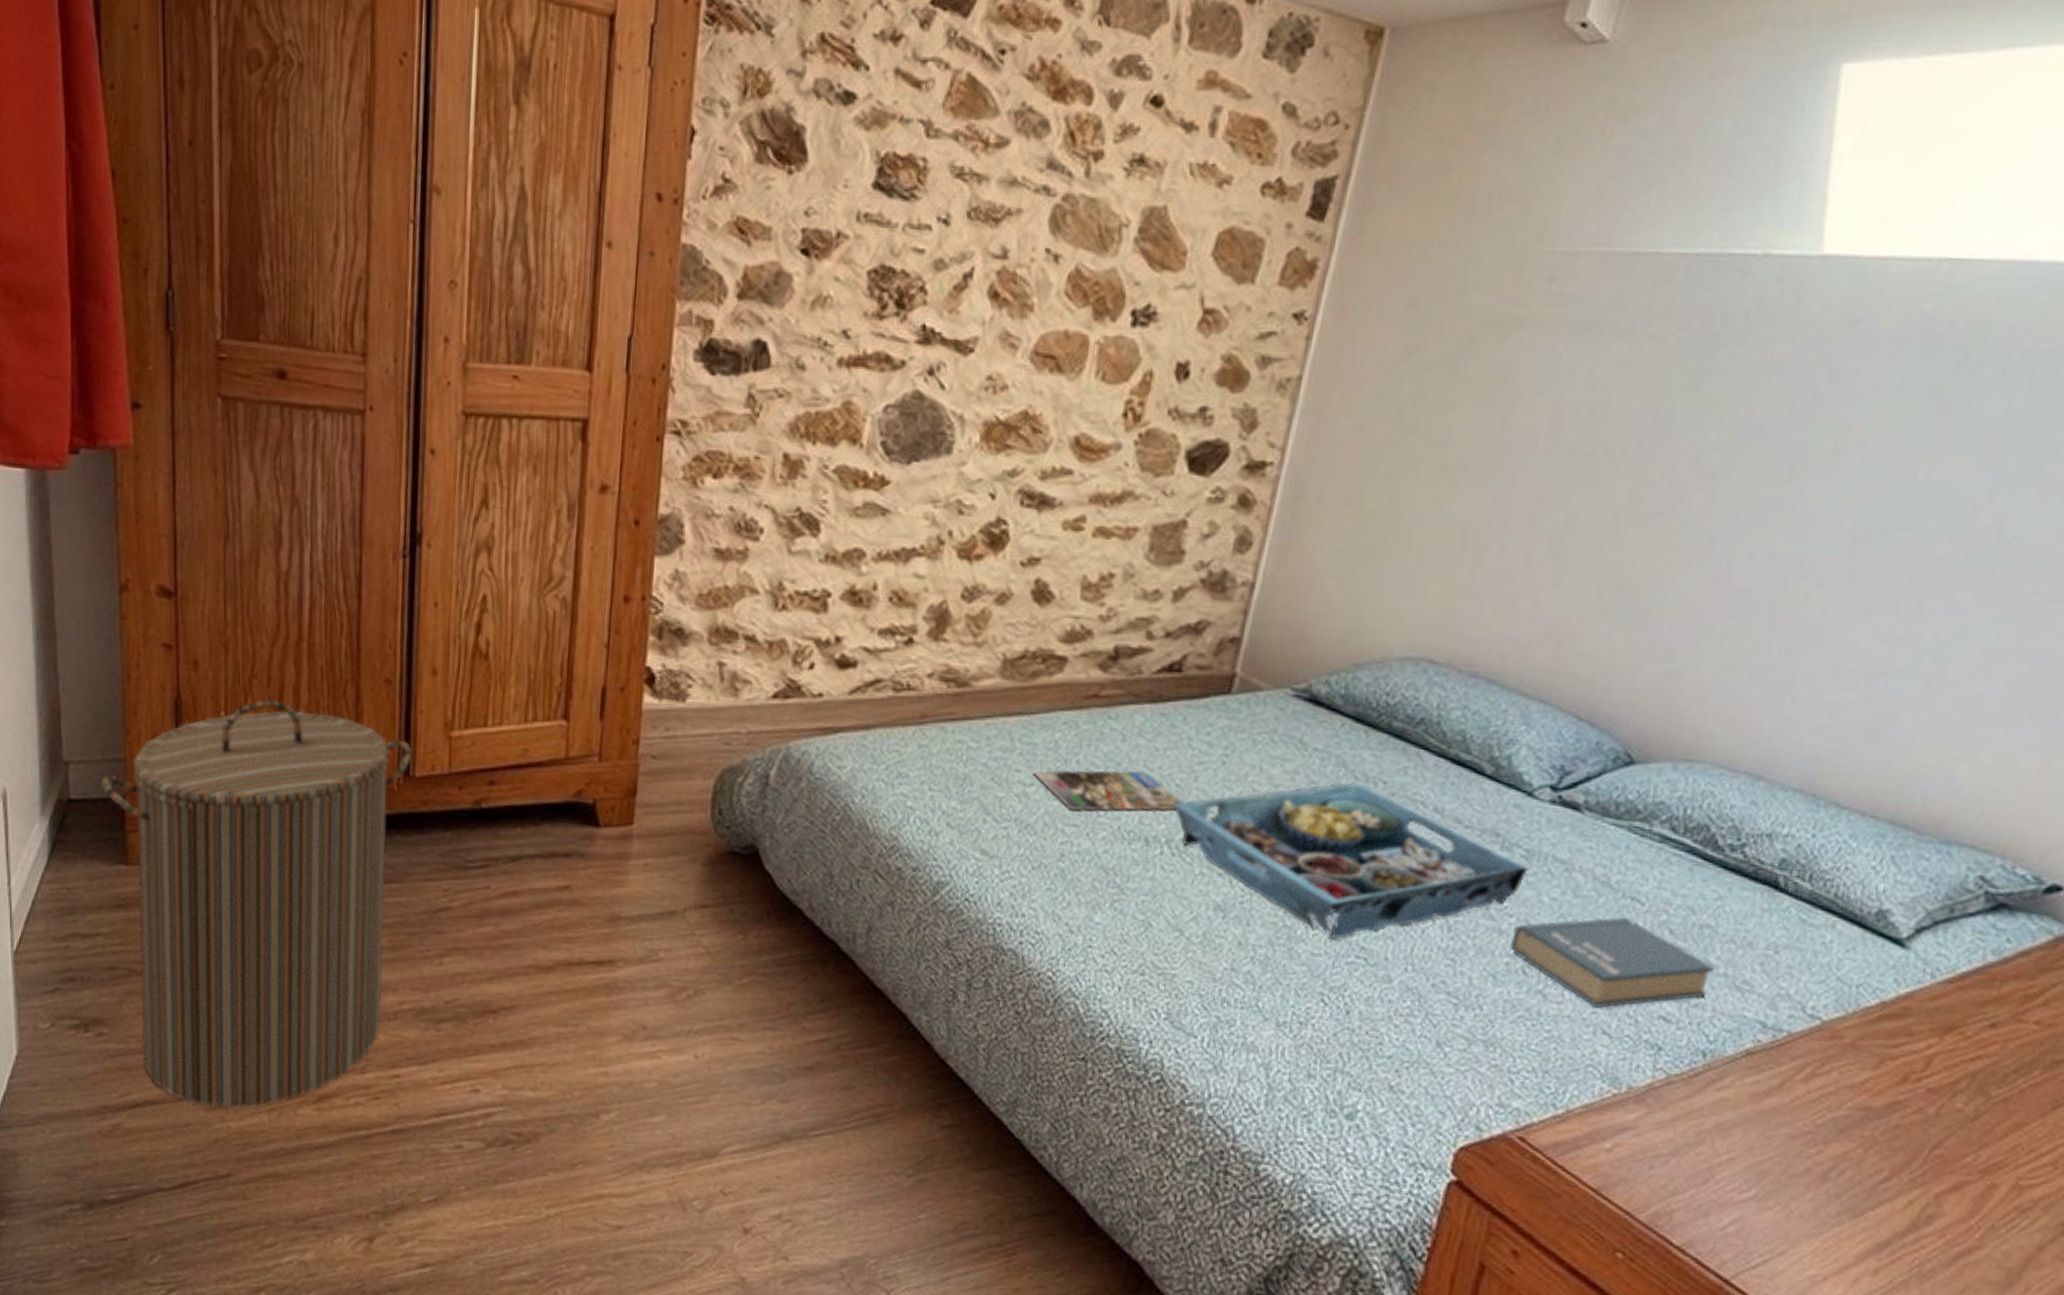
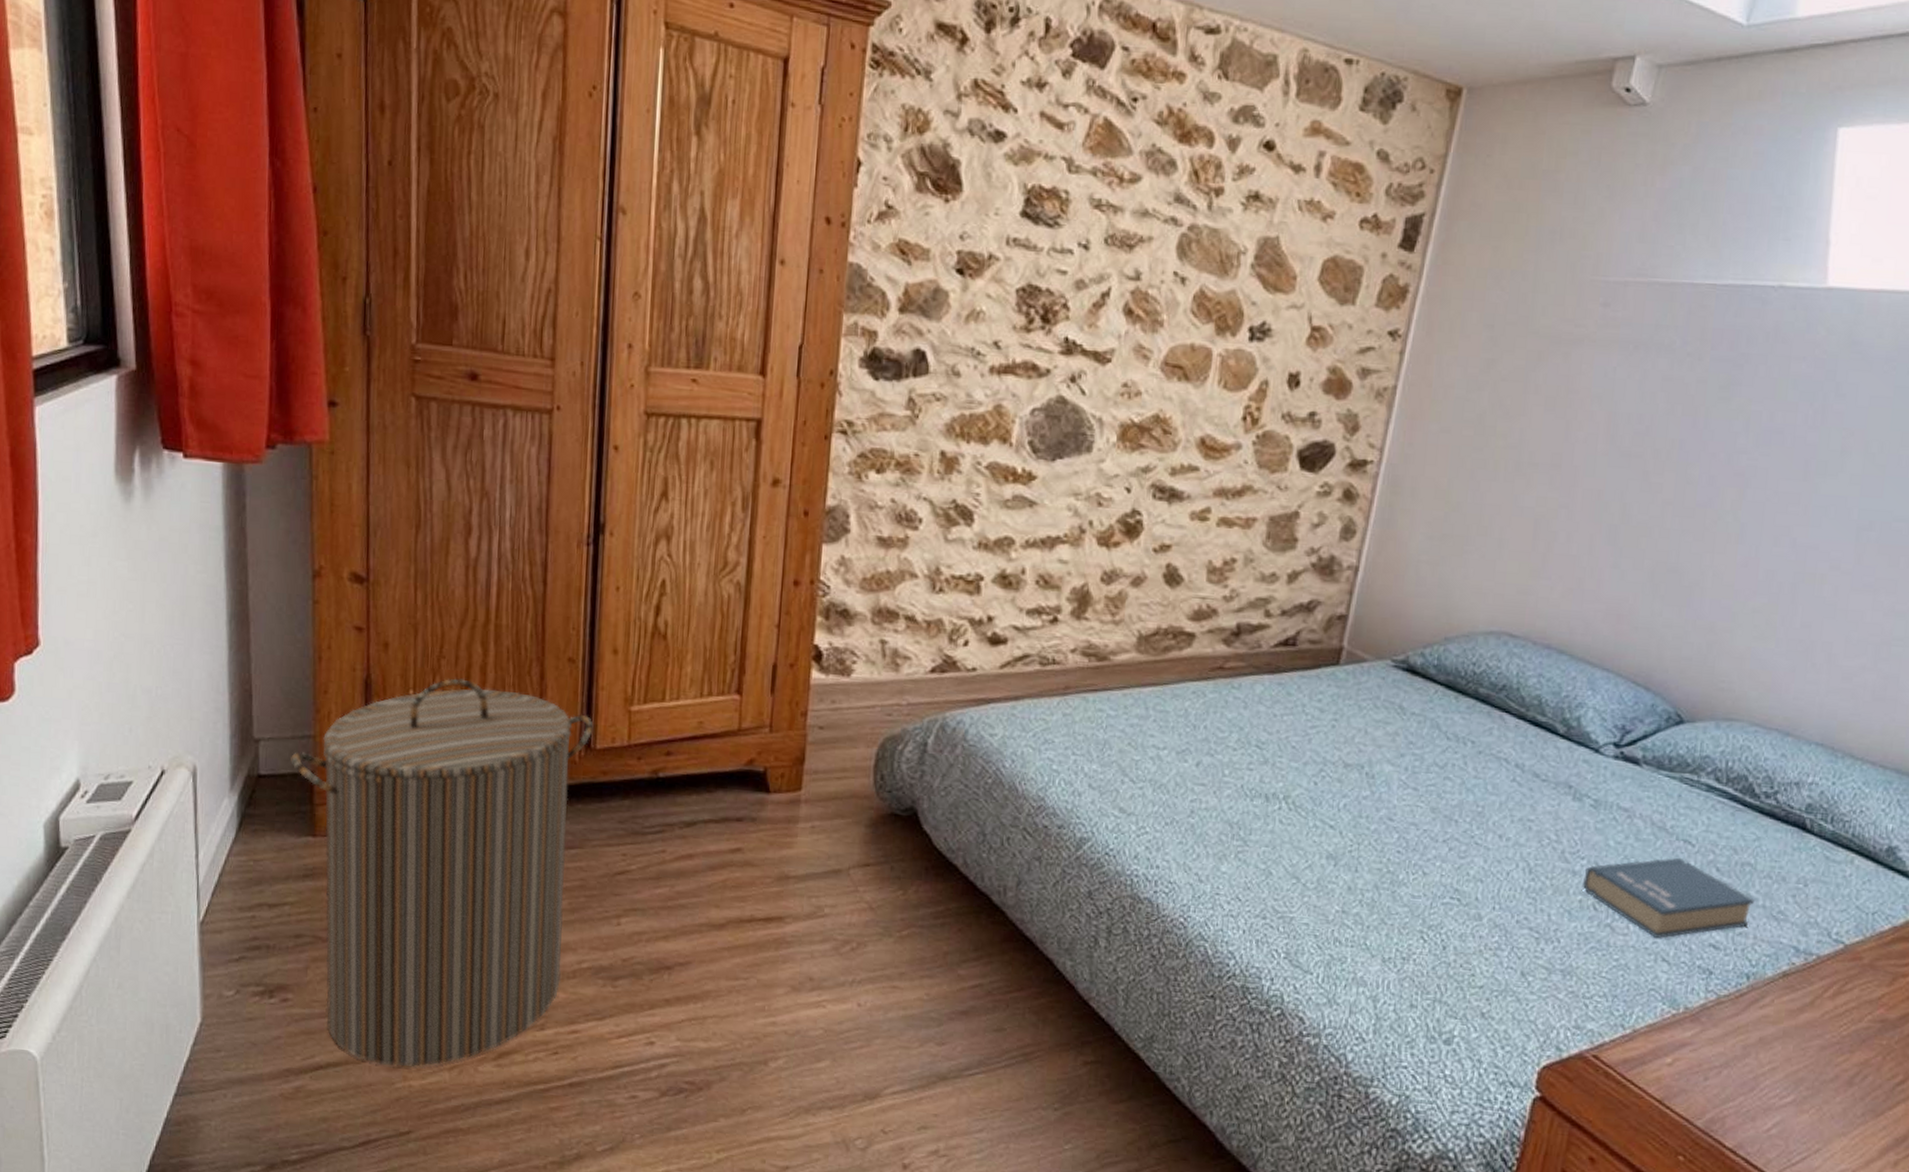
magazine: present [1033,770,1183,812] -> none [1166,734,1299,772]
serving tray: present [1172,782,1528,939] -> none [1288,742,1596,883]

